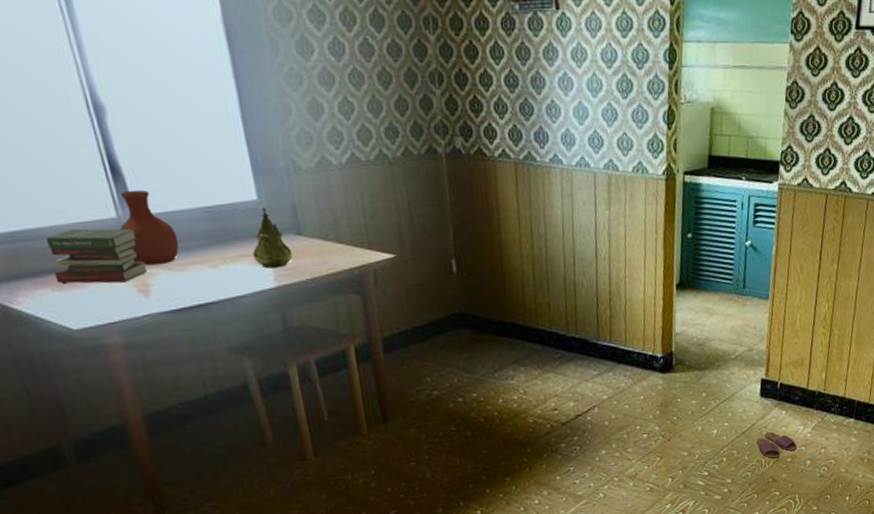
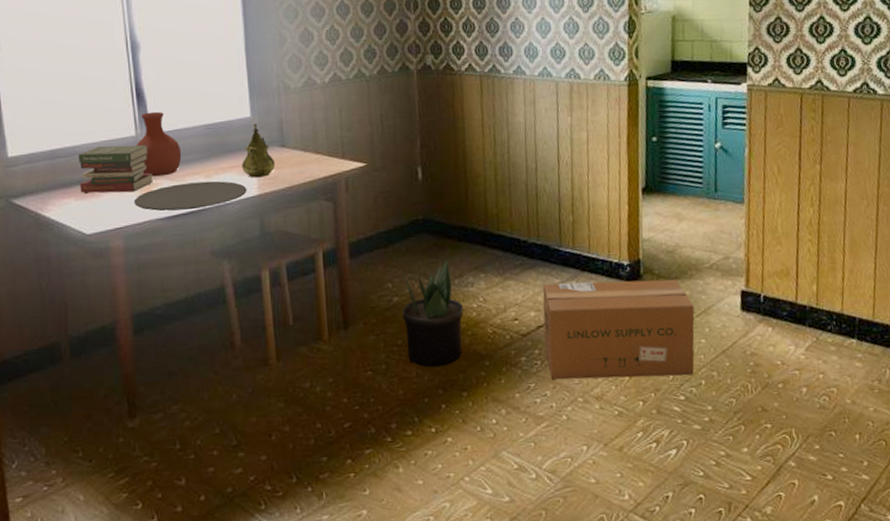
placemat: none [127,271,263,304] -> present [134,181,247,211]
planter: none [437,354,505,457] -> present [399,260,464,368]
box: none [581,369,720,463] -> present [542,279,695,380]
slippers: present [756,432,797,459] -> none [740,352,789,383]

